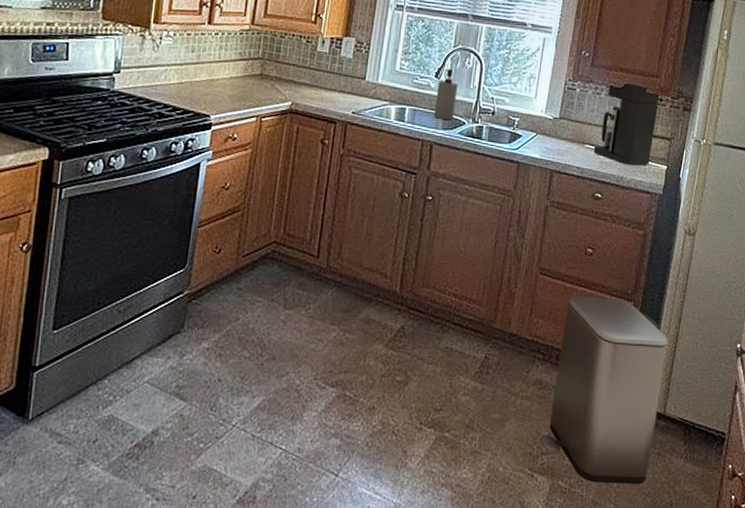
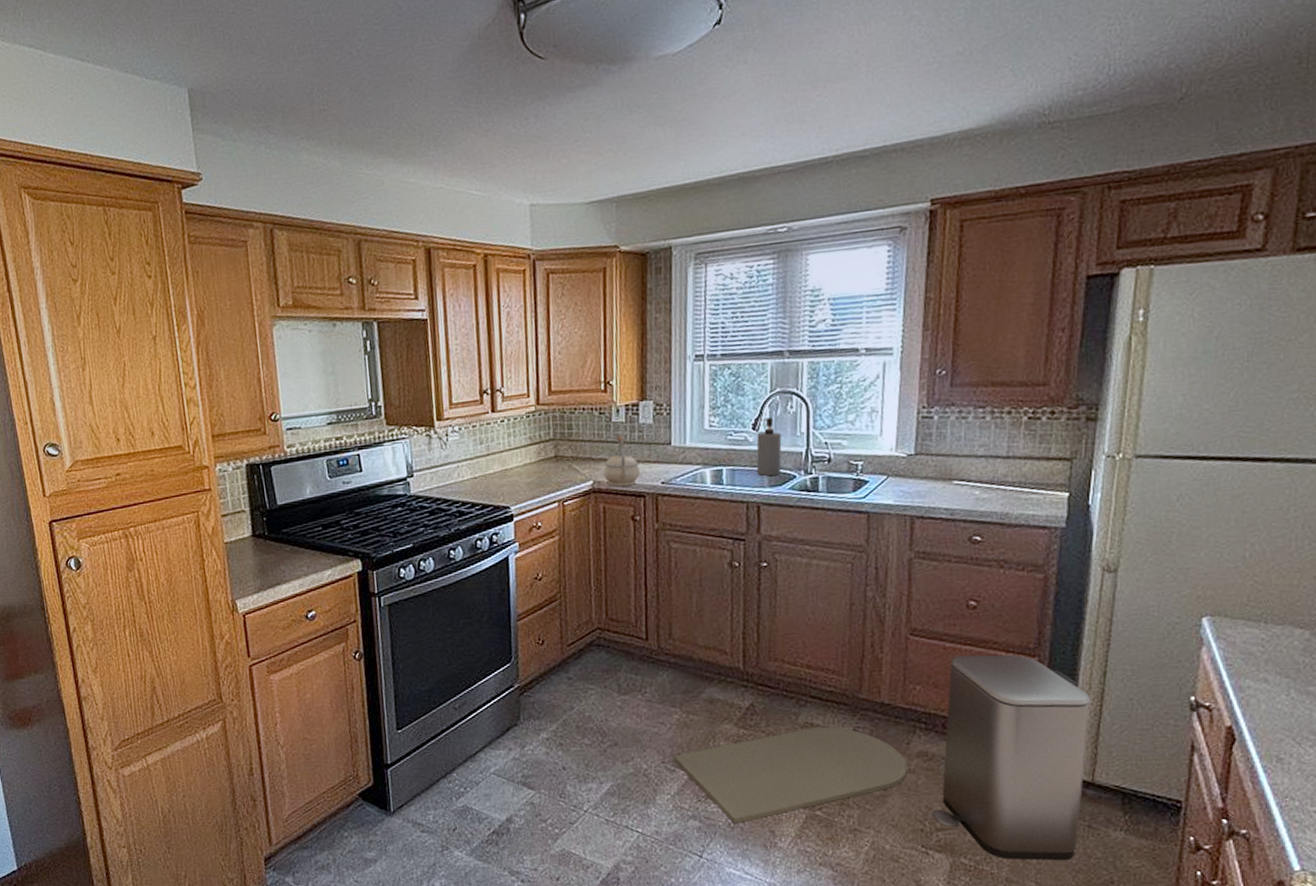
kettle: none [301,64,335,111] -> present [603,436,640,487]
door mat: none [325,352,525,444] -> present [673,726,907,824]
coffee maker: present [593,83,659,166] -> none [965,398,1050,499]

